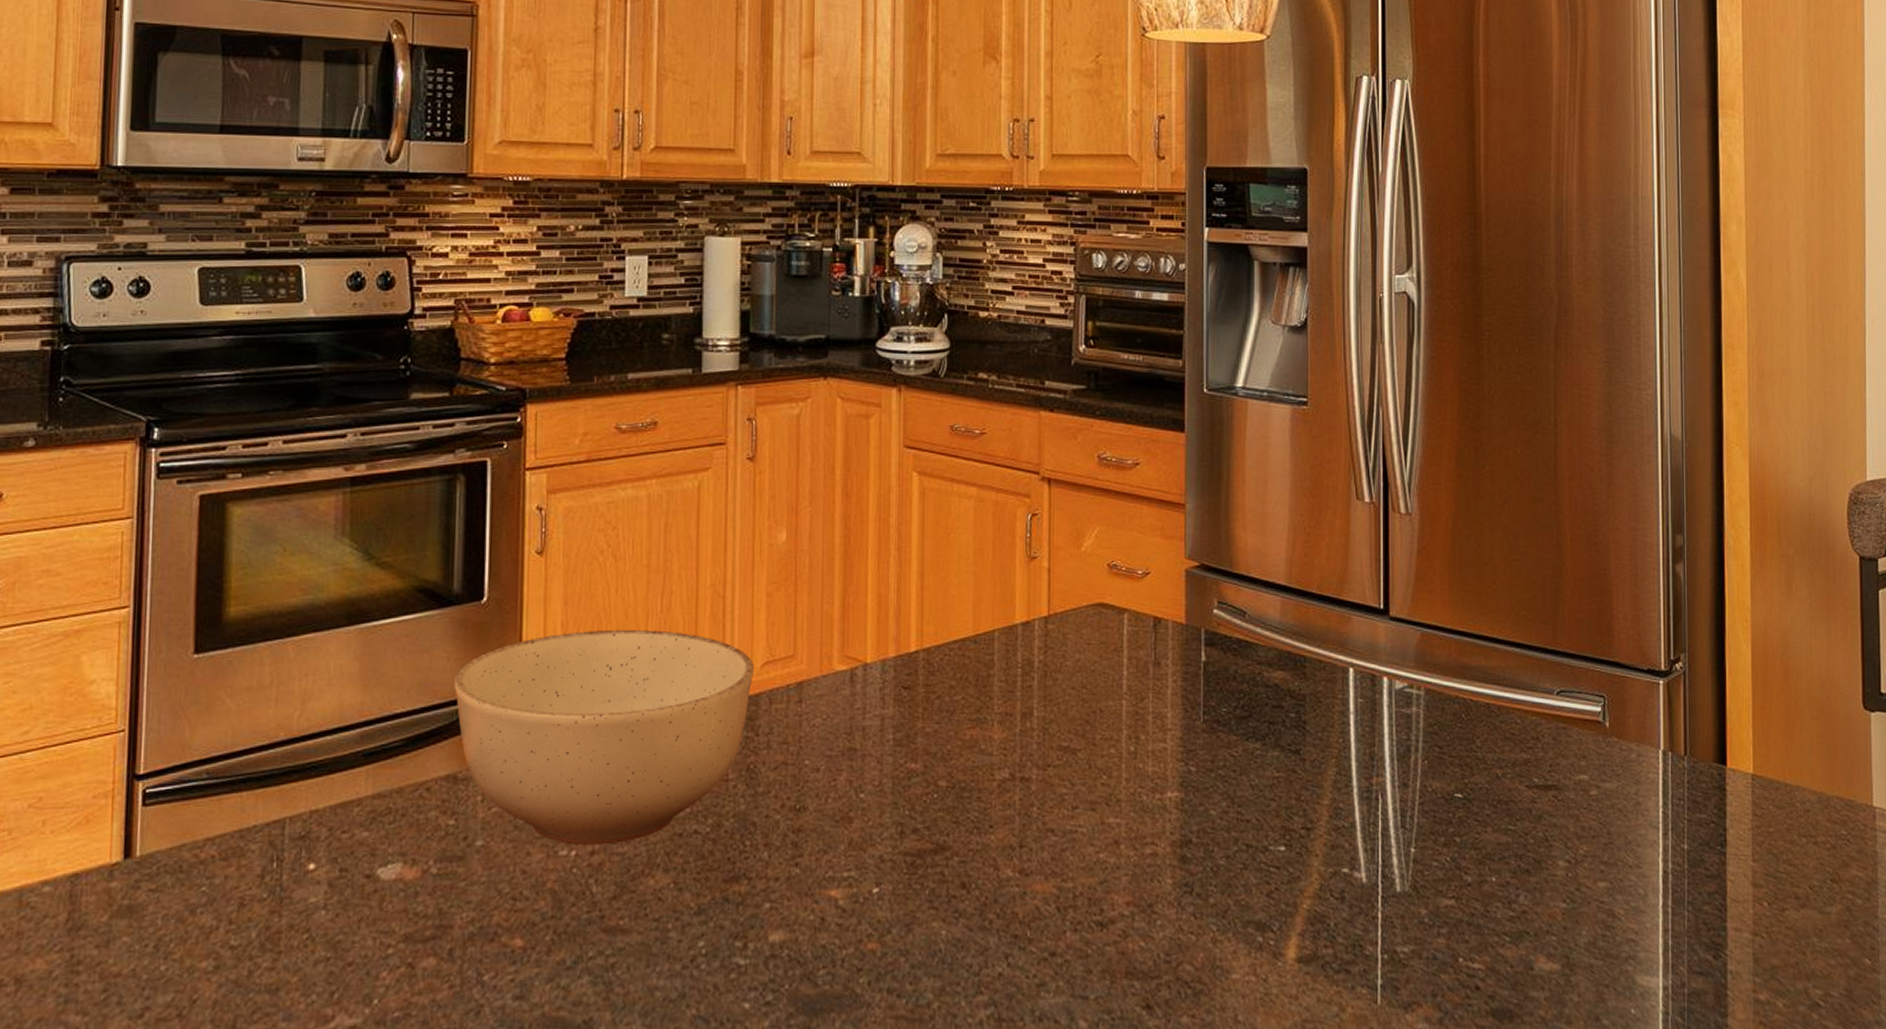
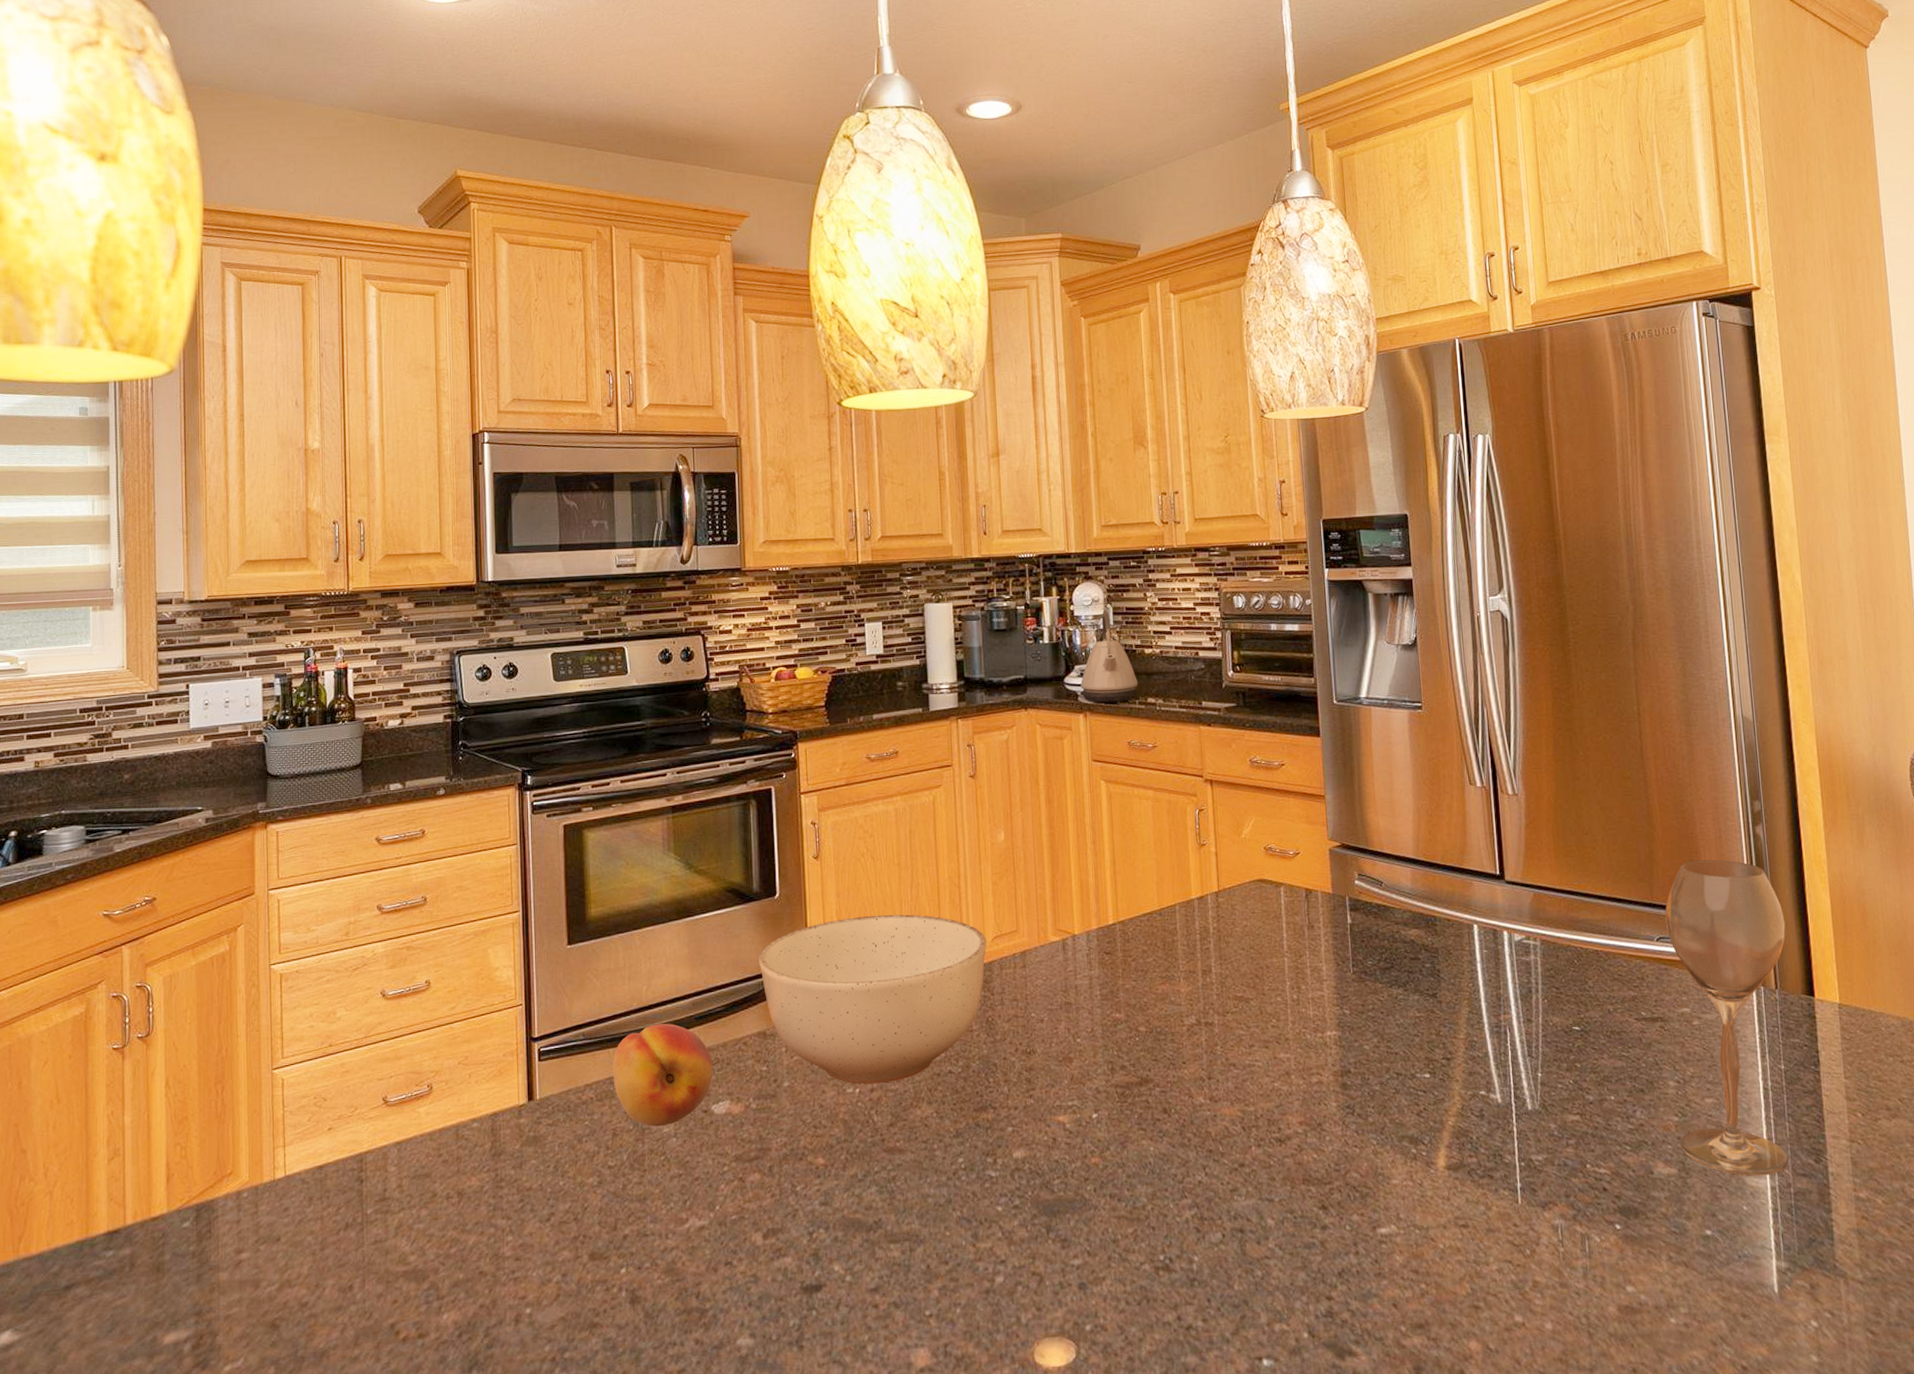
fruit: none [244,761,383,896] -> present [613,1023,713,1127]
kettle: none [896,261,969,376] -> present [1081,611,1139,704]
wineglass: none [1567,601,1701,974] -> present [1665,859,1789,1176]

